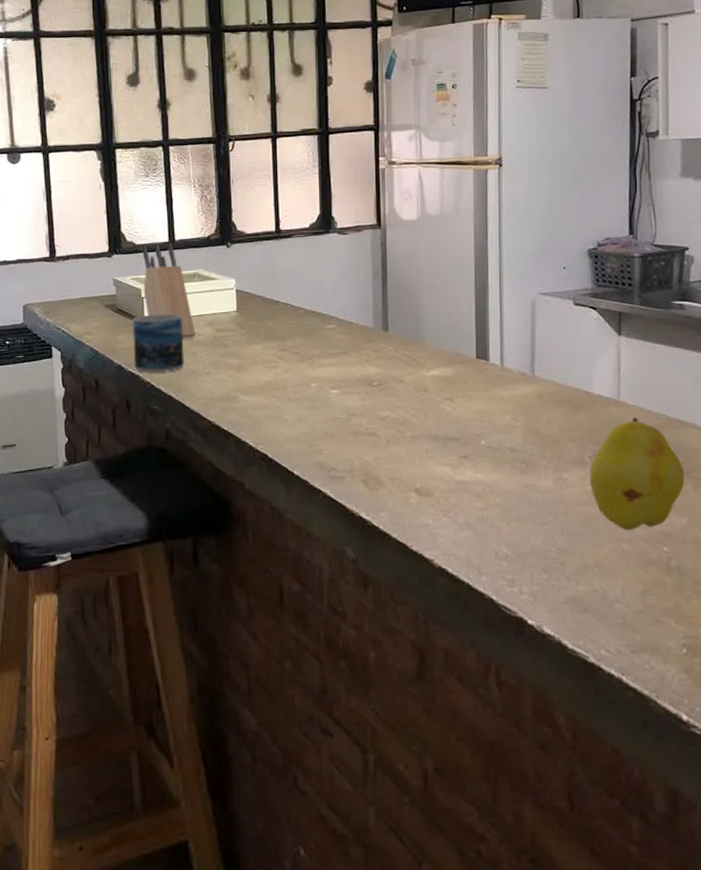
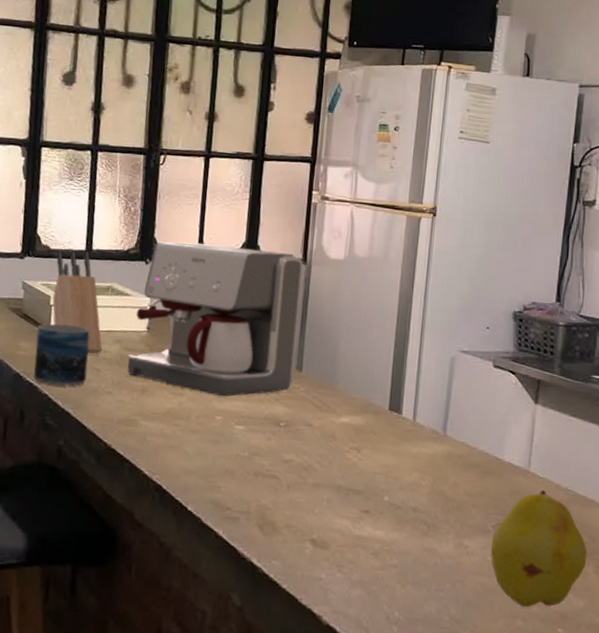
coffee maker: none [221,220,381,365] -> present [127,241,303,397]

